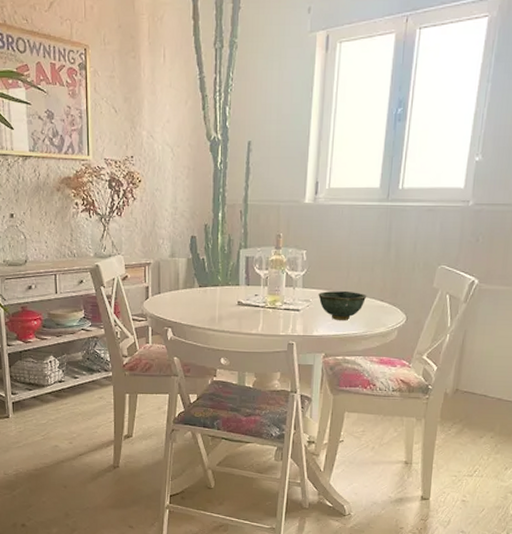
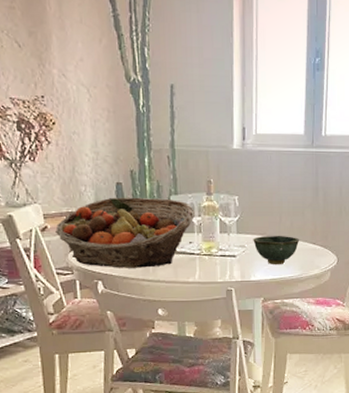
fruit basket: none [134,250,262,318] -> present [55,197,195,268]

